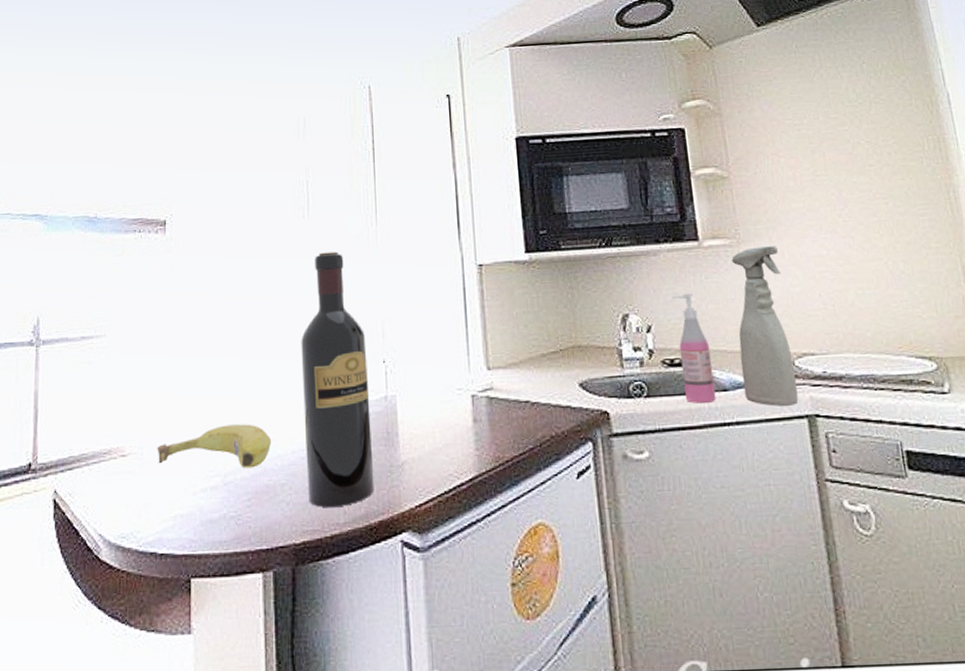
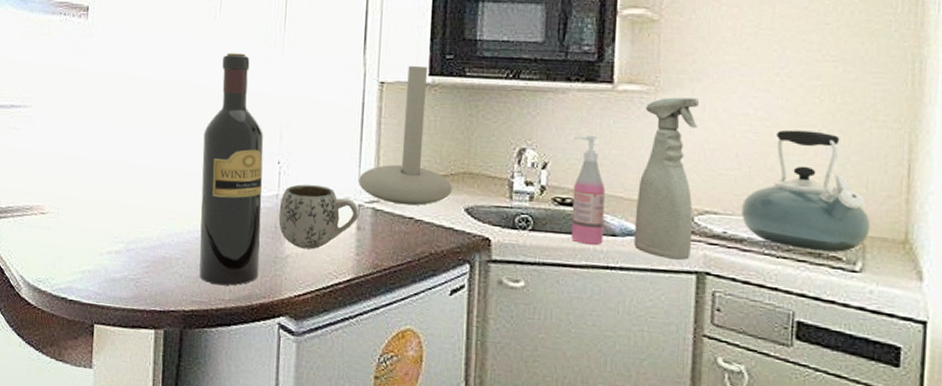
fruit: present [157,424,272,468] -> none [71,199,171,240]
mug: none [389,379,473,452] -> present [278,184,359,250]
paper towel holder: none [469,245,564,389] -> present [359,66,452,206]
kettle: none [833,264,949,378] -> present [740,129,871,252]

